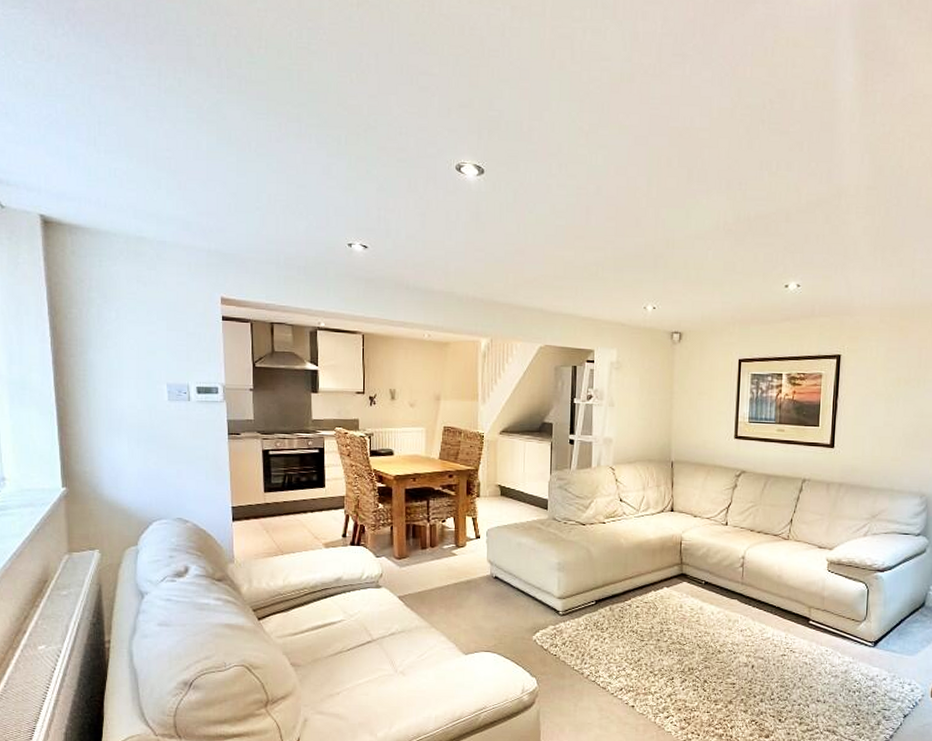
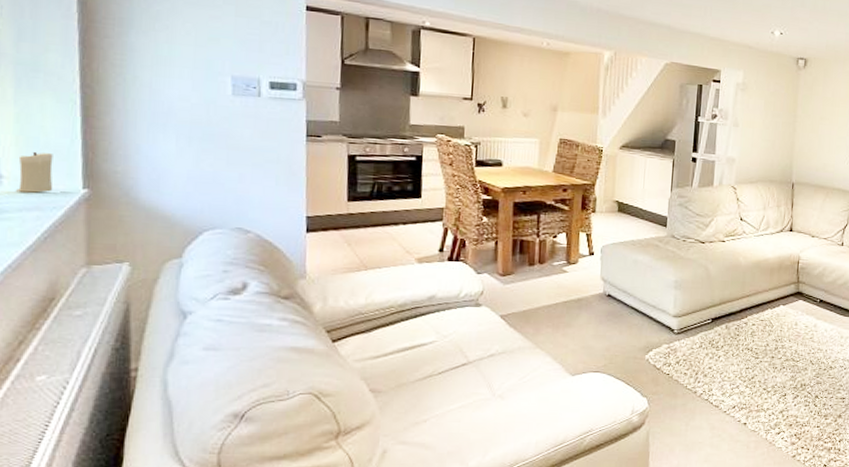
candle: none [15,458,41,492] -> present [15,152,53,193]

